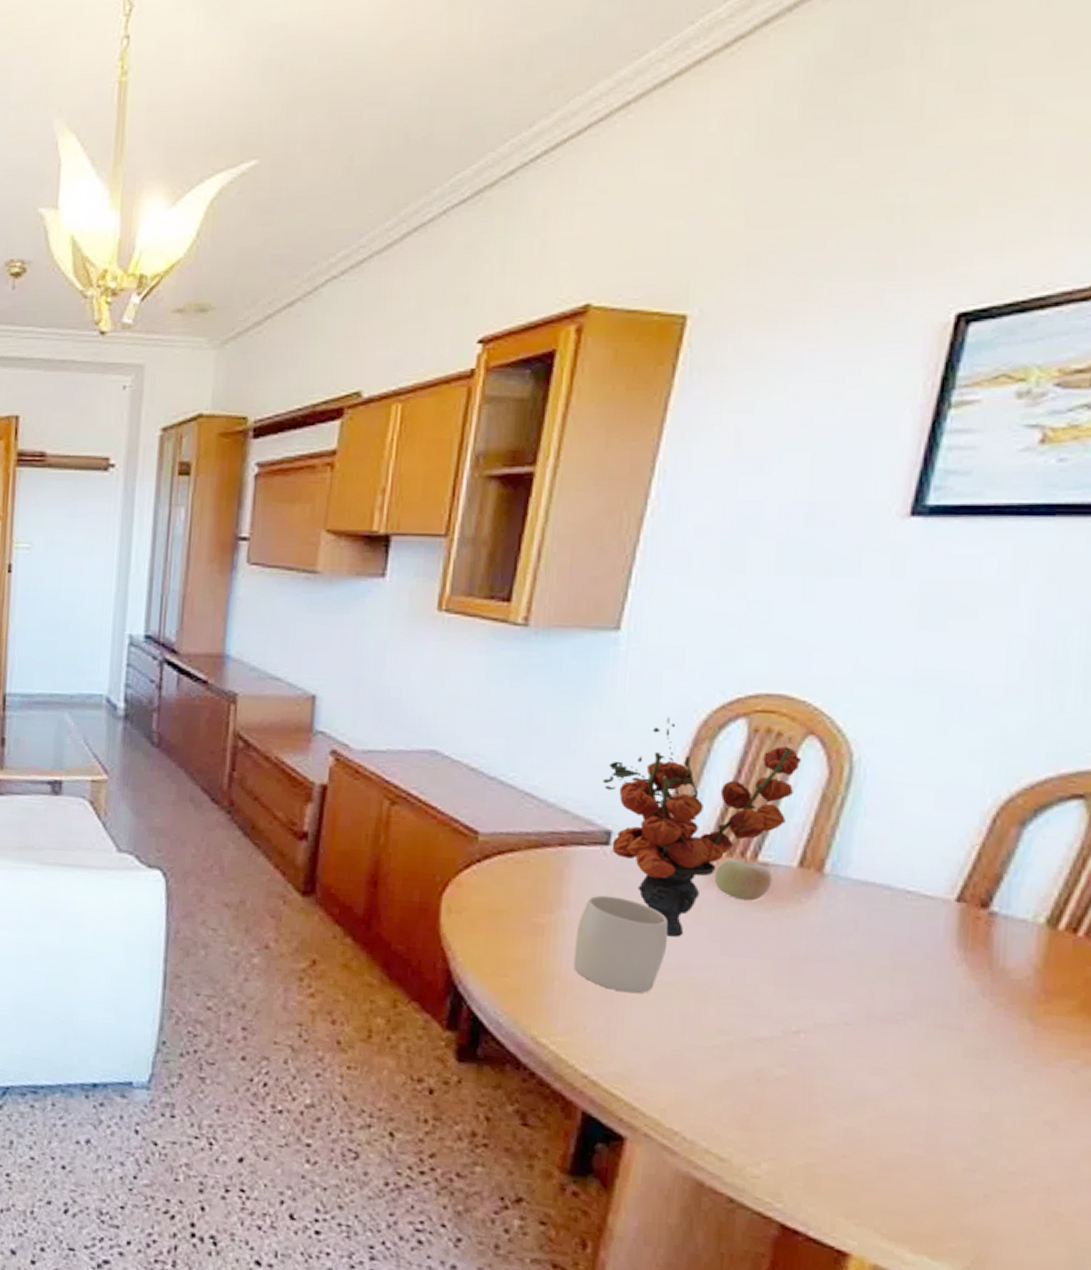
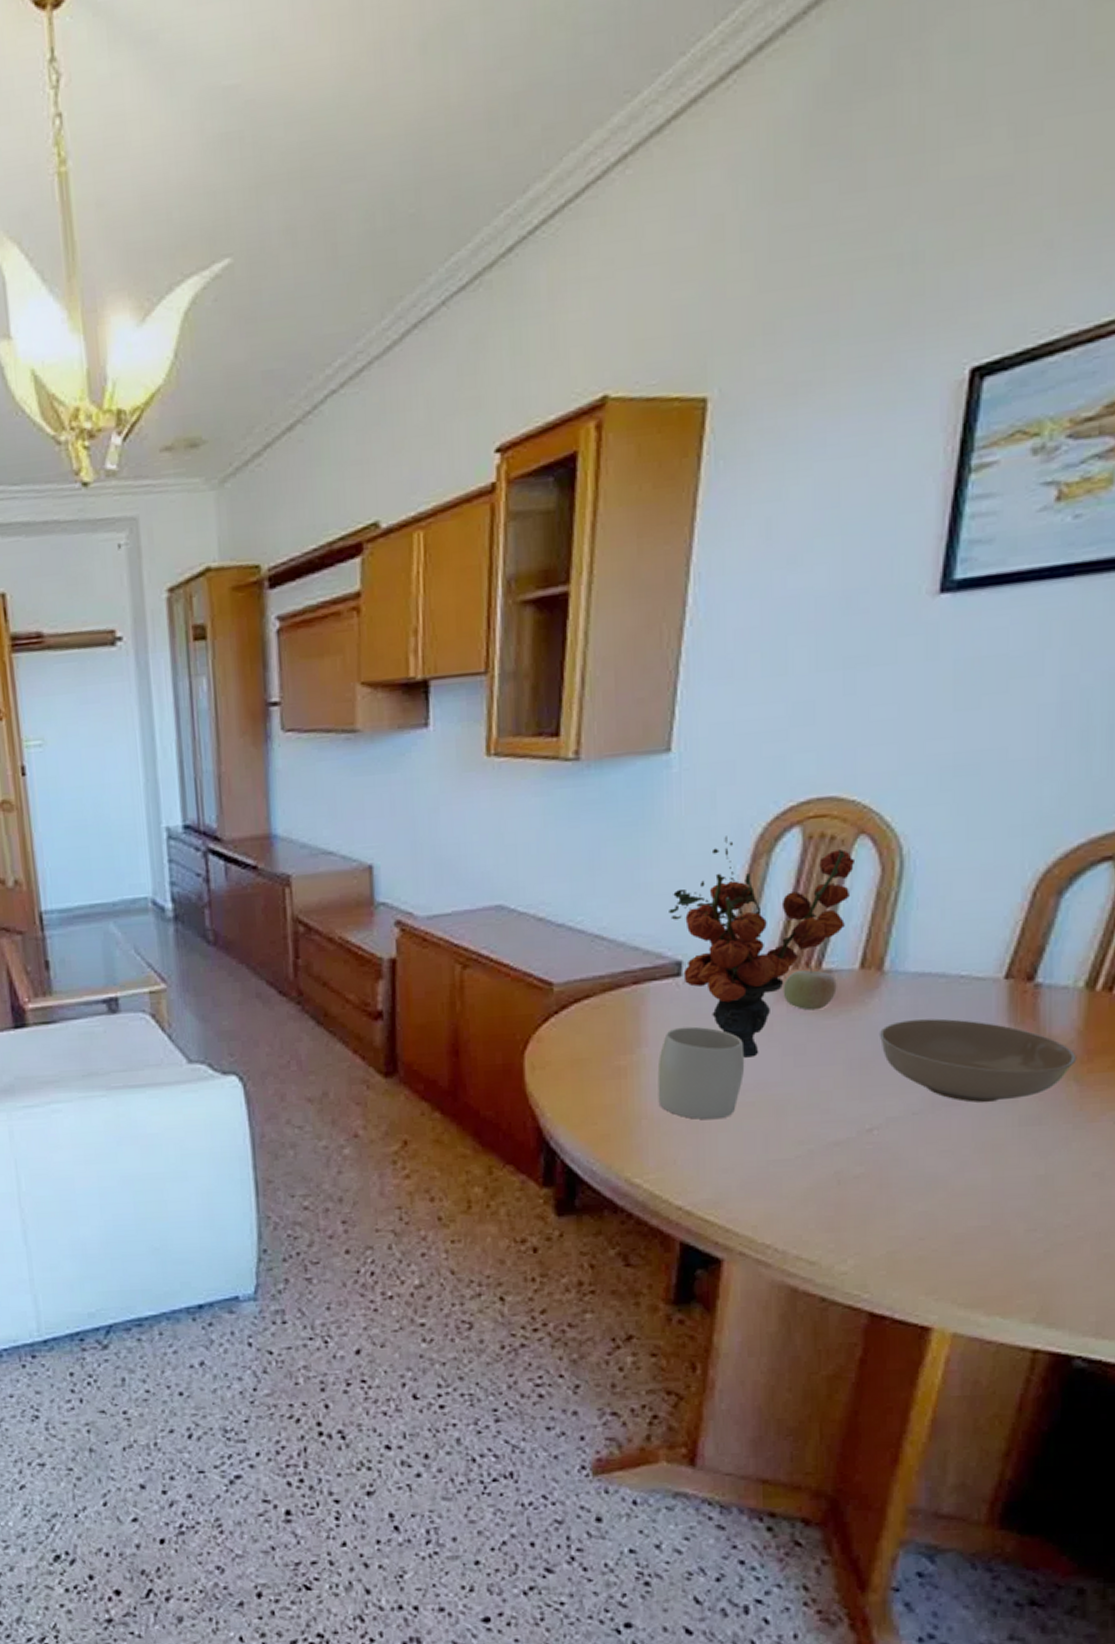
bowl: none [813,926,1033,1028] -> present [879,1018,1077,1102]

